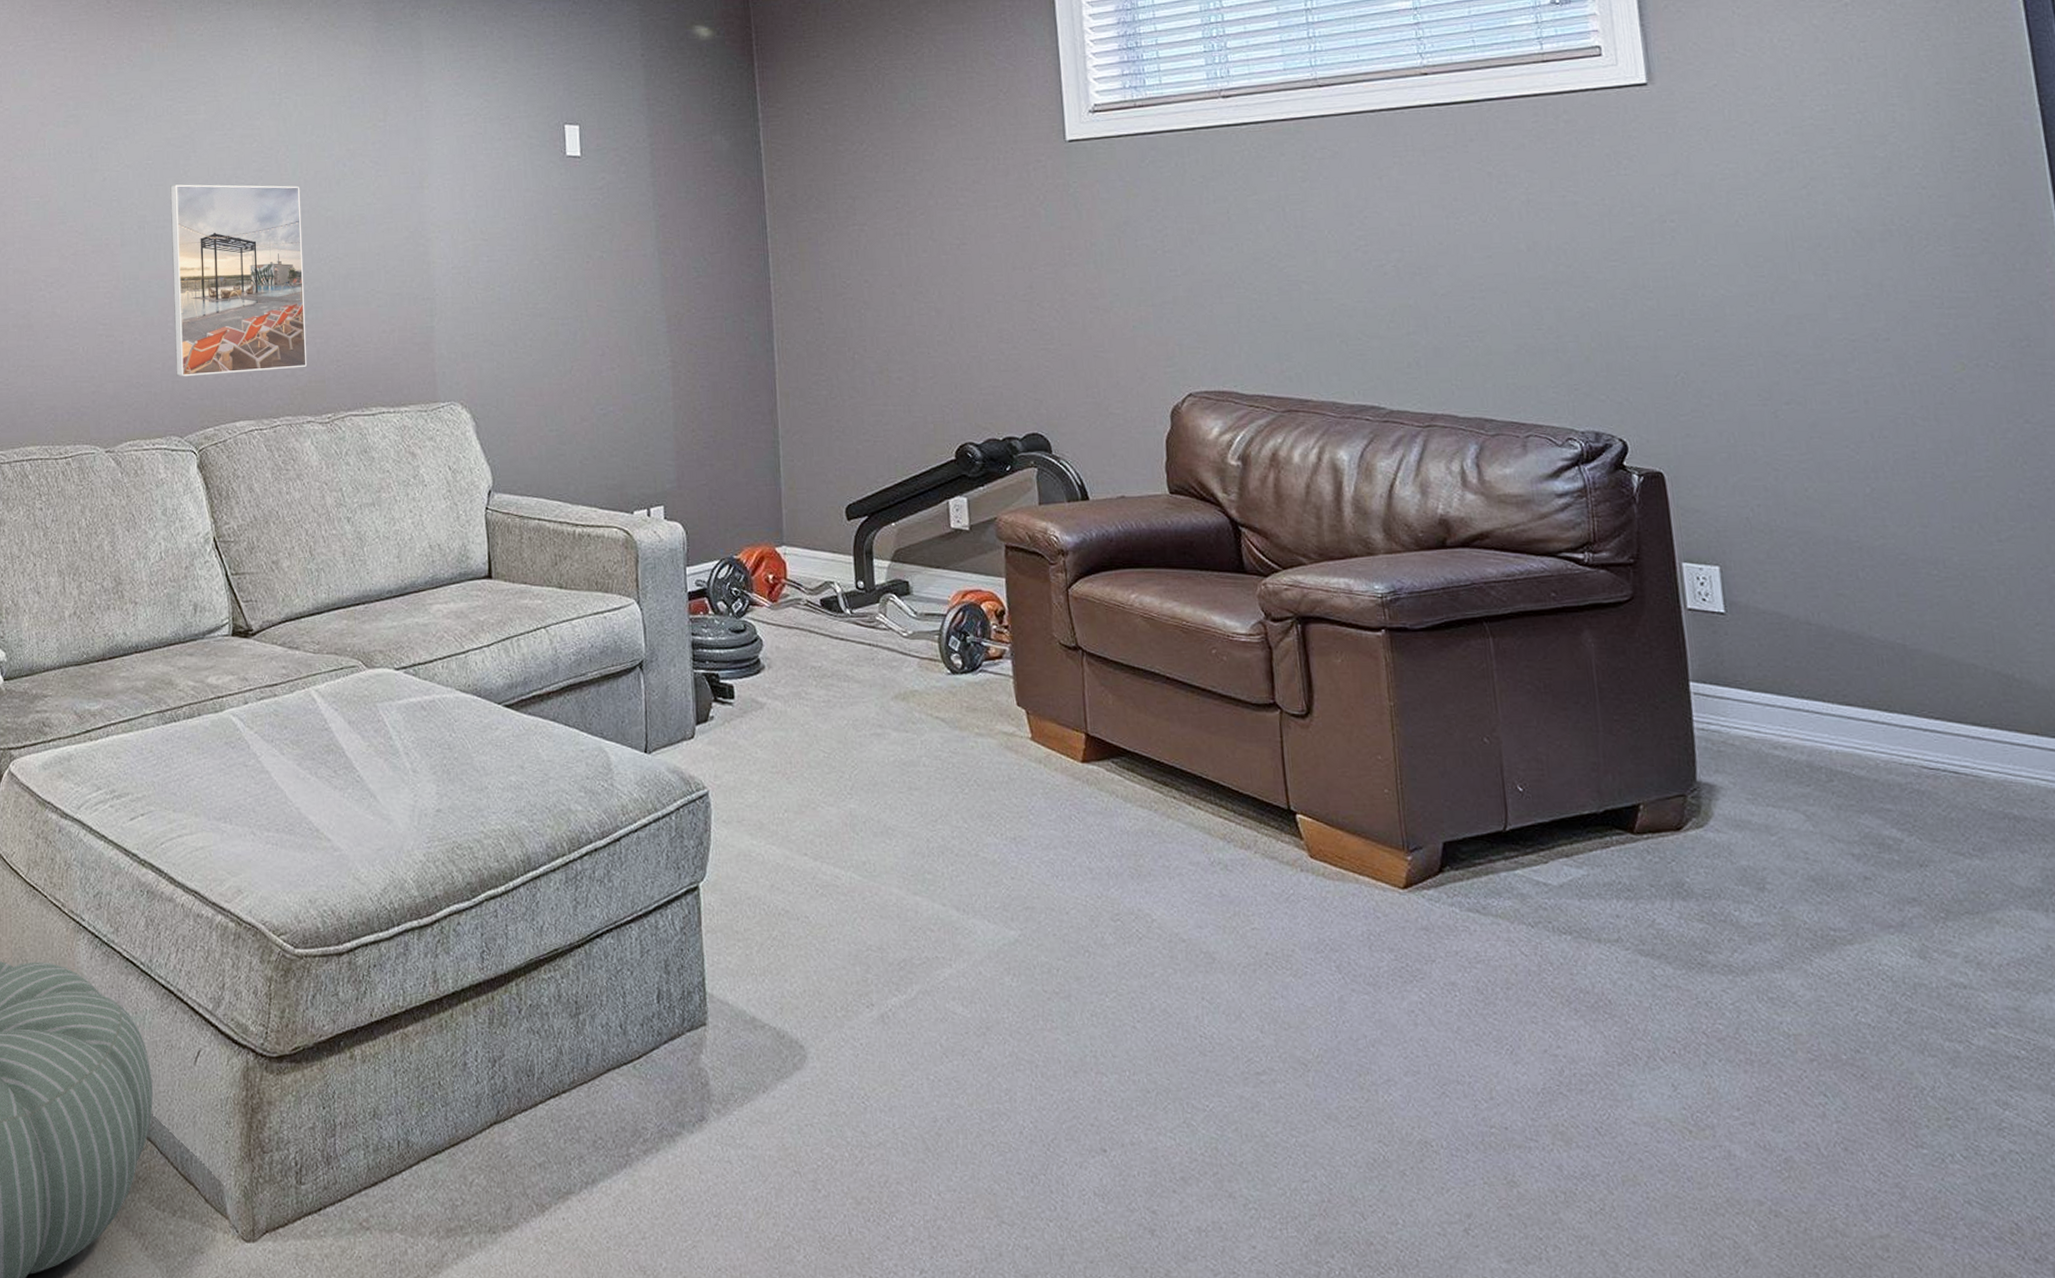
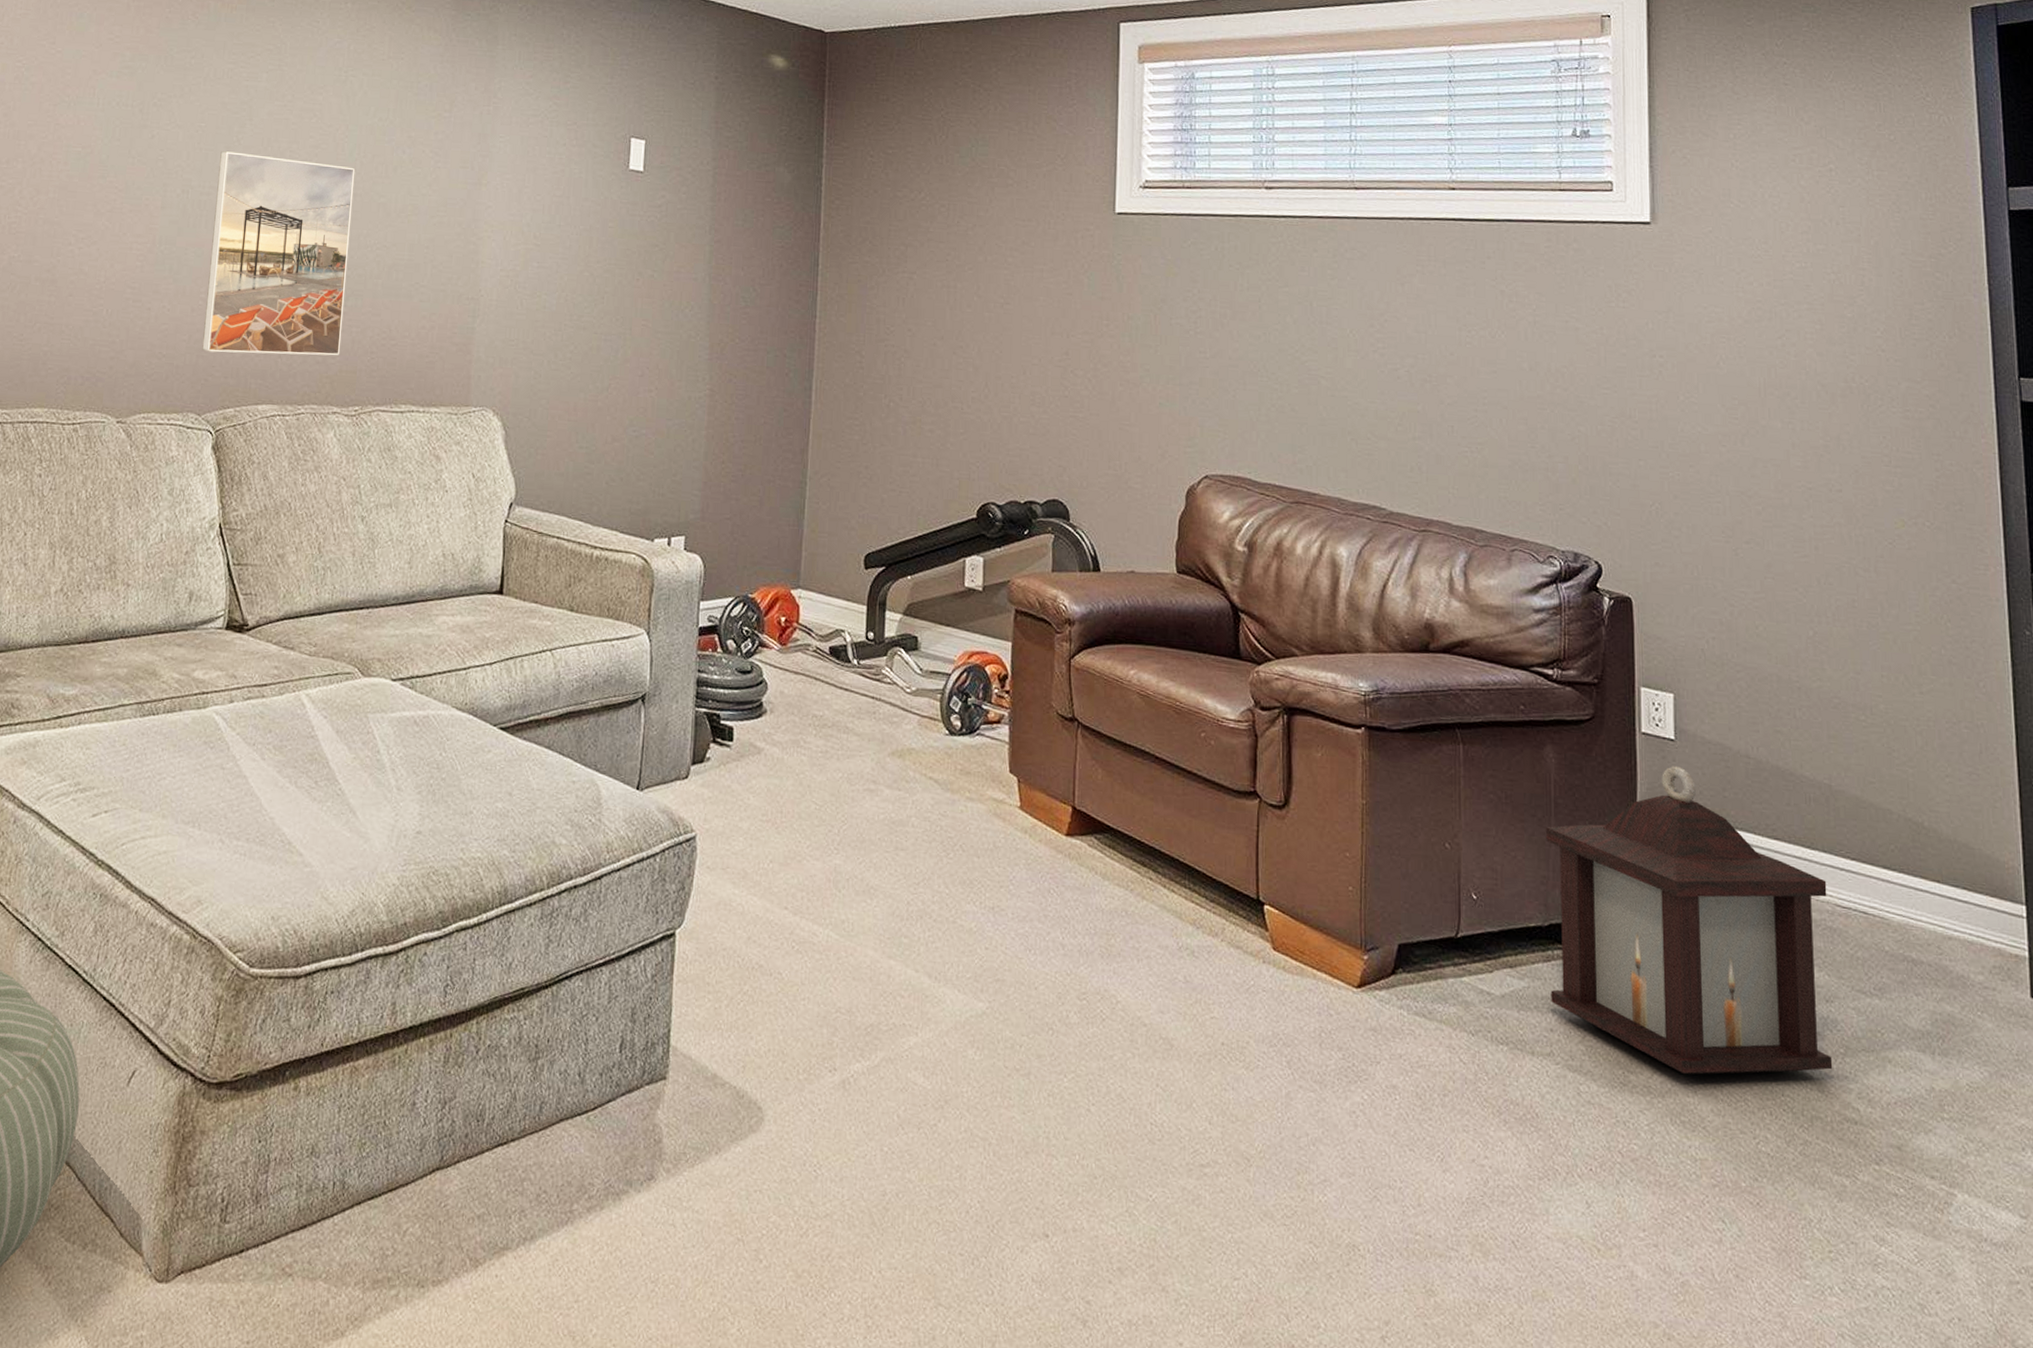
lantern: none [1592,640,1934,951] -> present [1546,766,1833,1075]

